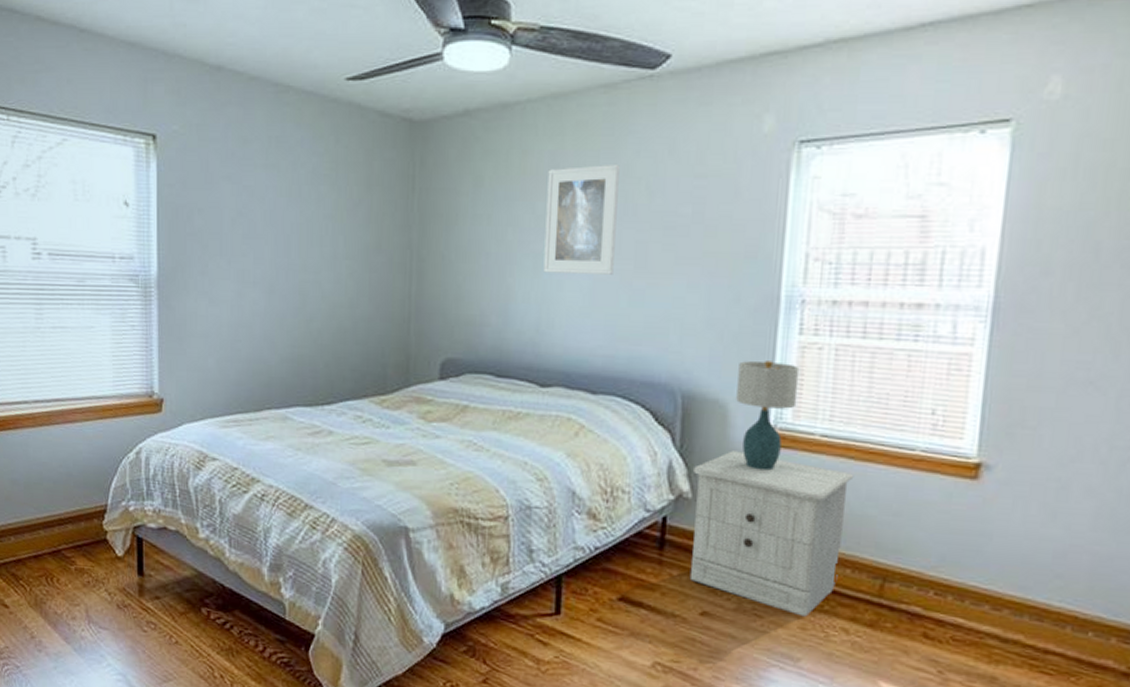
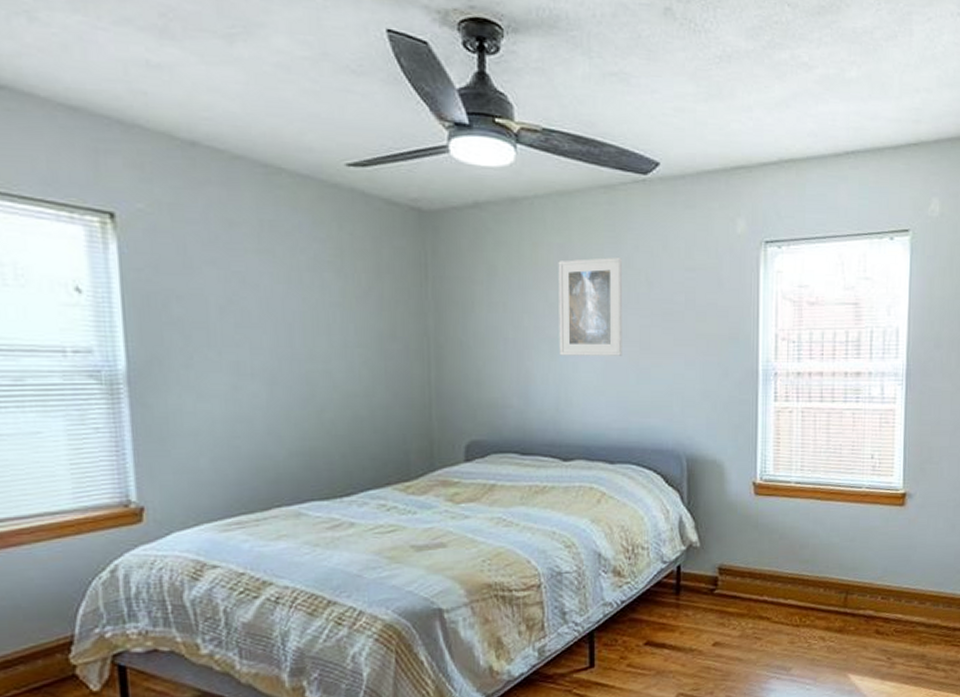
nightstand: present [689,451,854,617] -> none [700,502,821,633]
table lamp: present [736,361,800,471] -> none [730,424,777,516]

